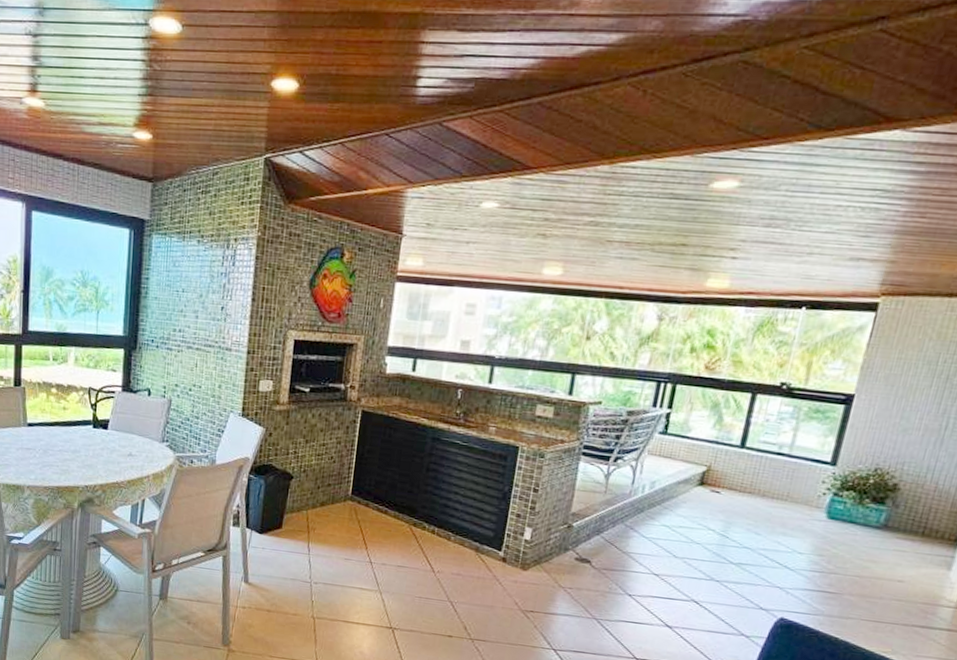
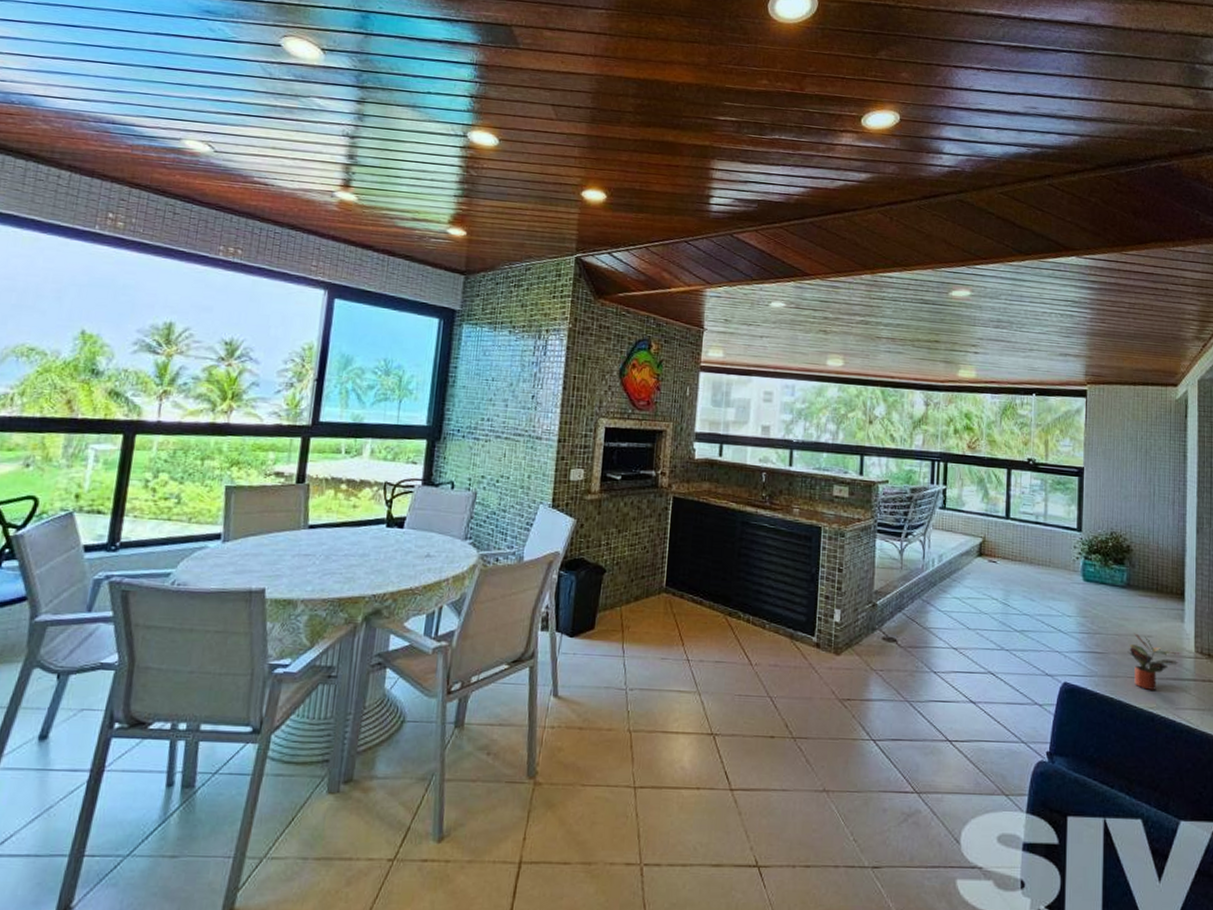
potted plant: none [867,576,937,635] -> present [1128,633,1180,690]

